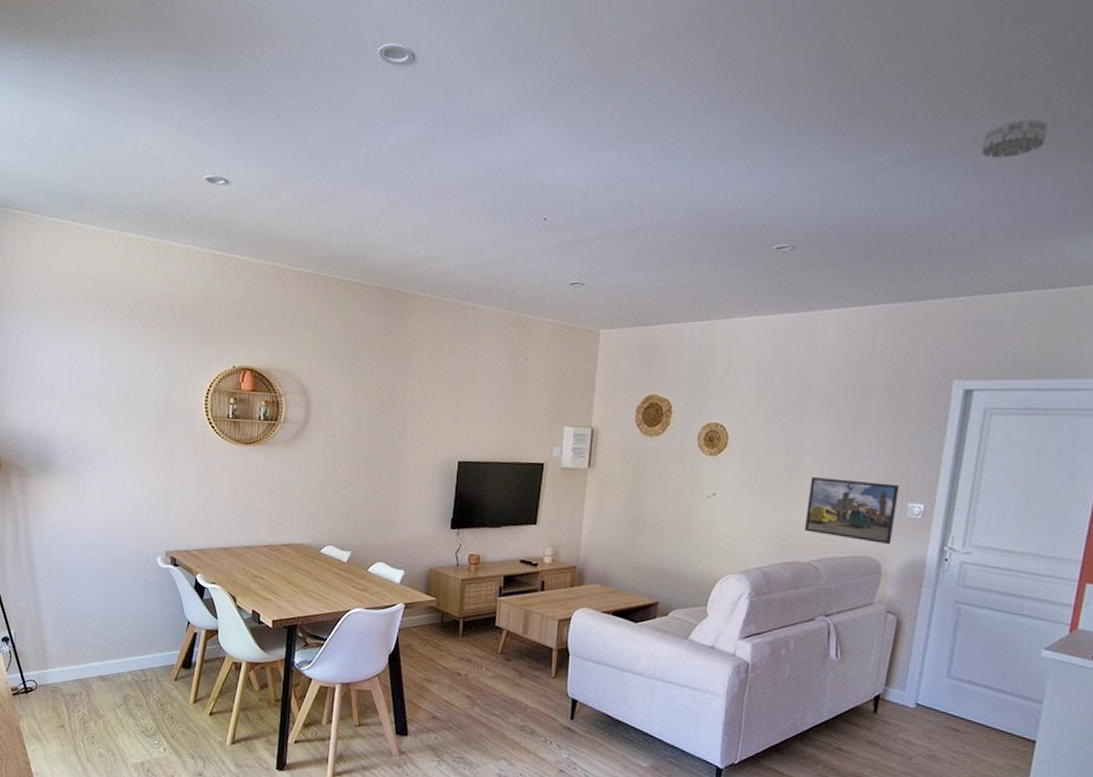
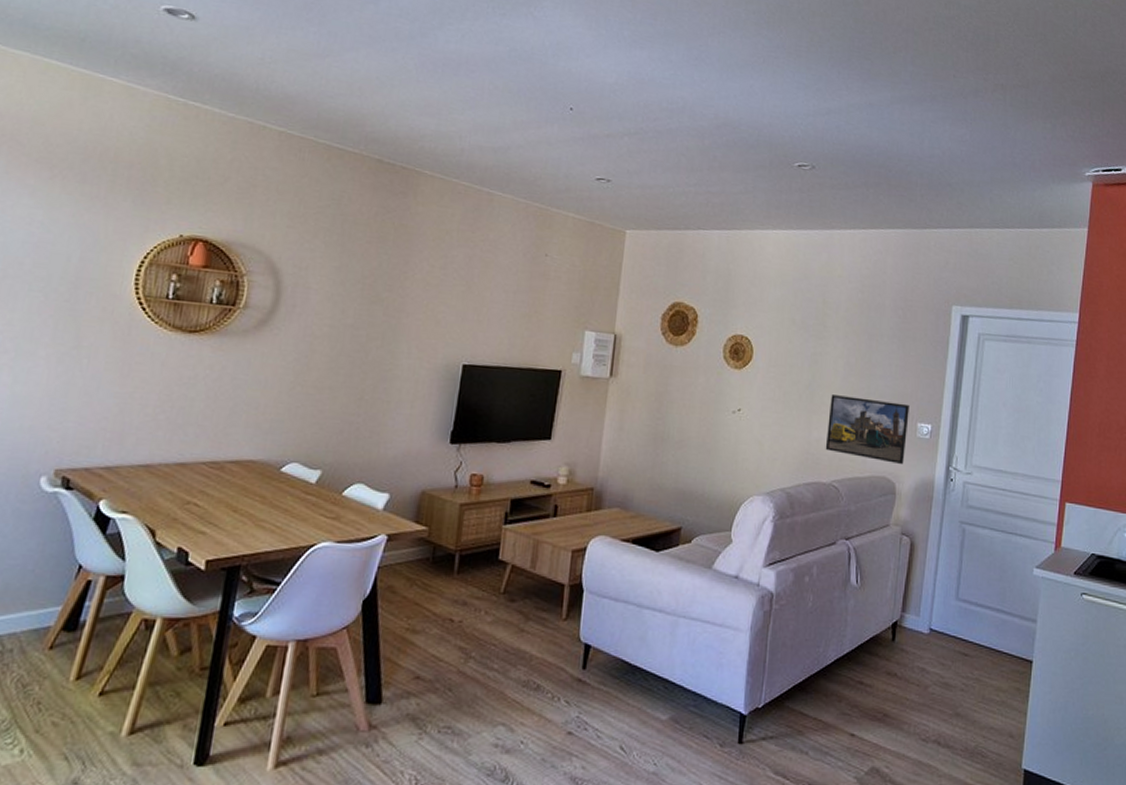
smoke detector: present [981,119,1048,158] -> none [968,77,1018,109]

